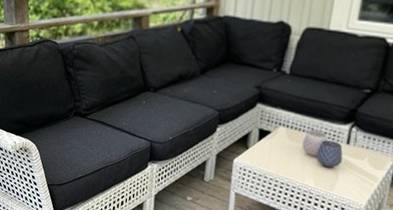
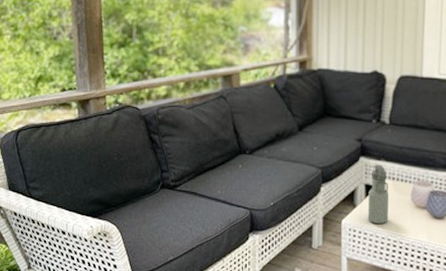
water bottle: none [258,111,282,167] -> present [367,164,389,225]

